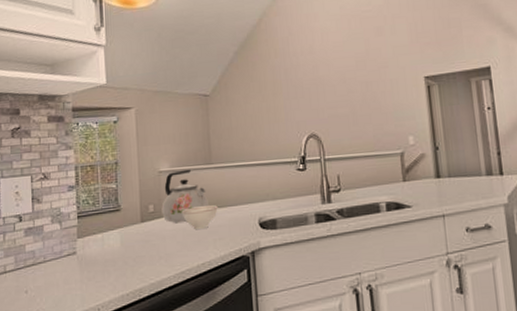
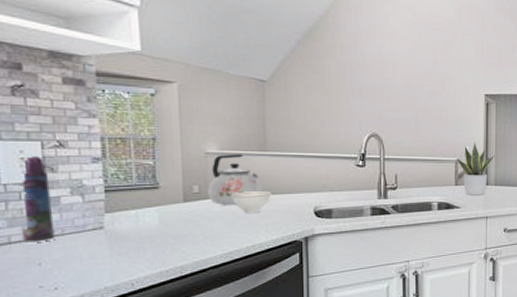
whipped cream can: none [15,189,39,271] -> present [22,156,55,242]
potted plant: none [401,130,445,192] -> present [456,141,496,195]

